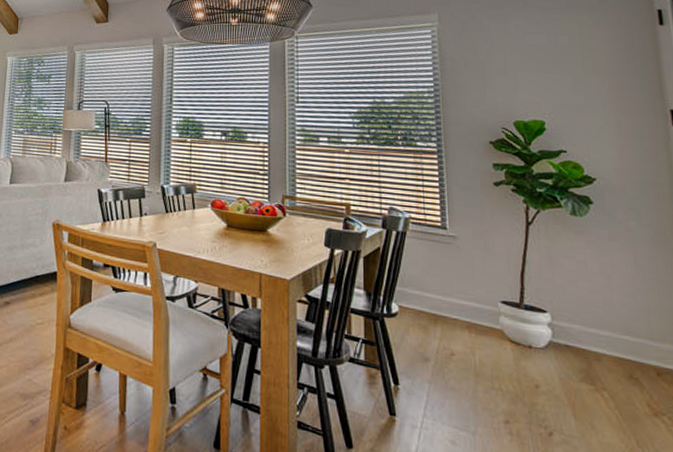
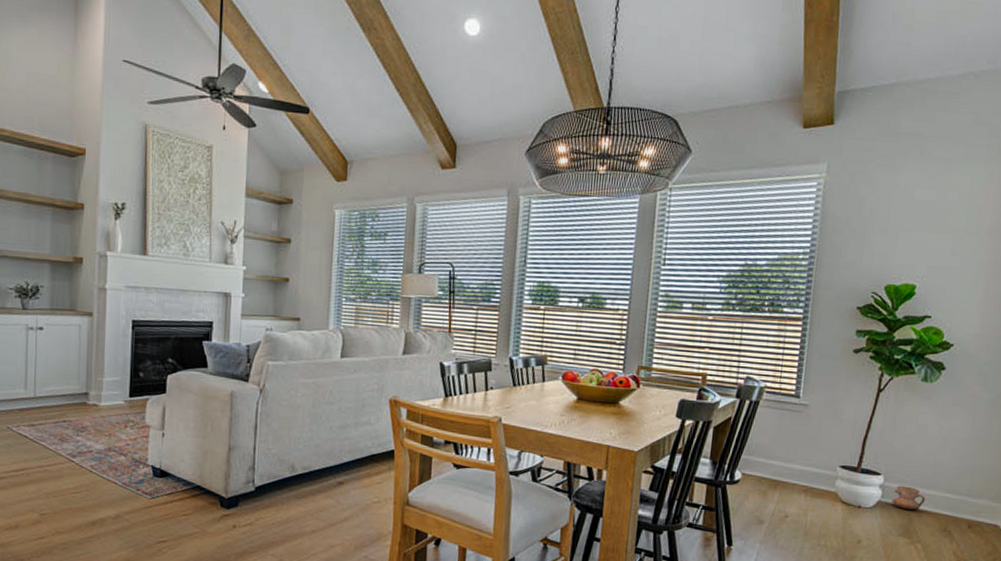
ceramic jug: none [562,324,601,353] -> present [891,485,925,511]

